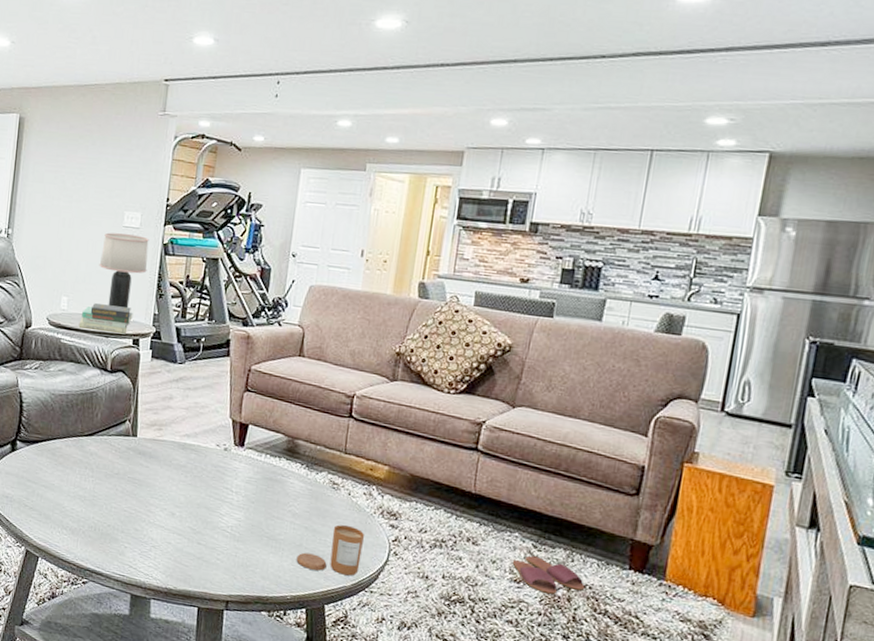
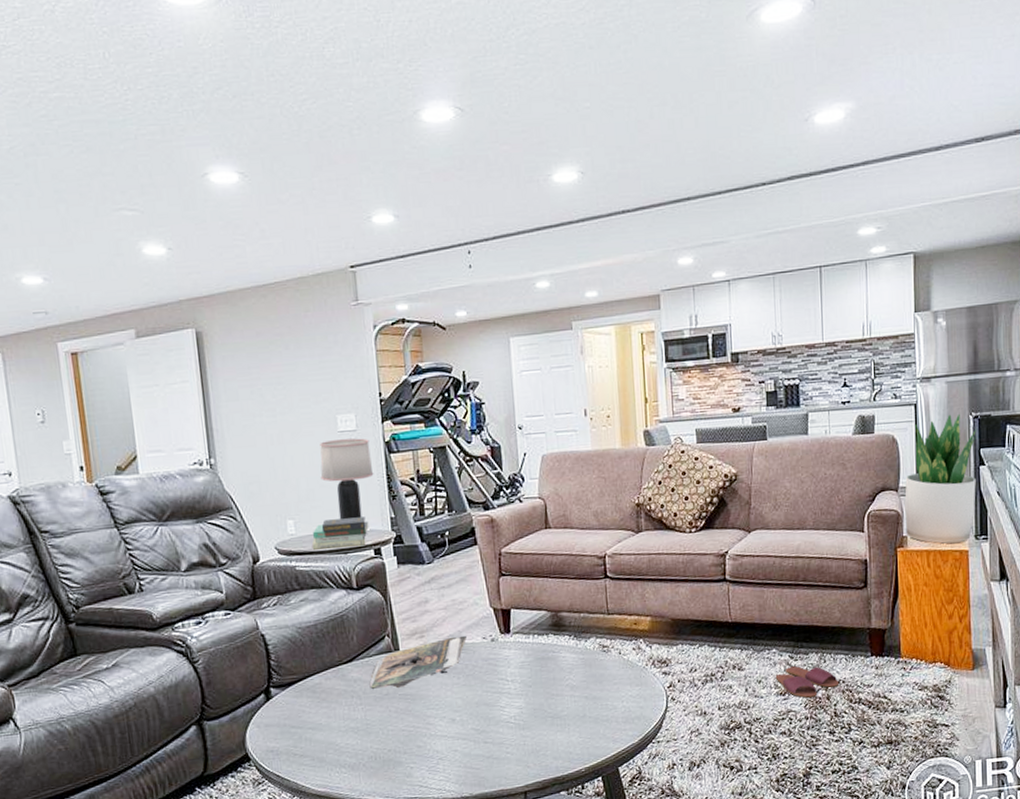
magazine: none [103,436,203,472] -> present [369,635,468,689]
candle: present [296,524,365,576] -> none [583,684,643,737]
planter: none [698,333,813,476] -> present [904,413,977,544]

